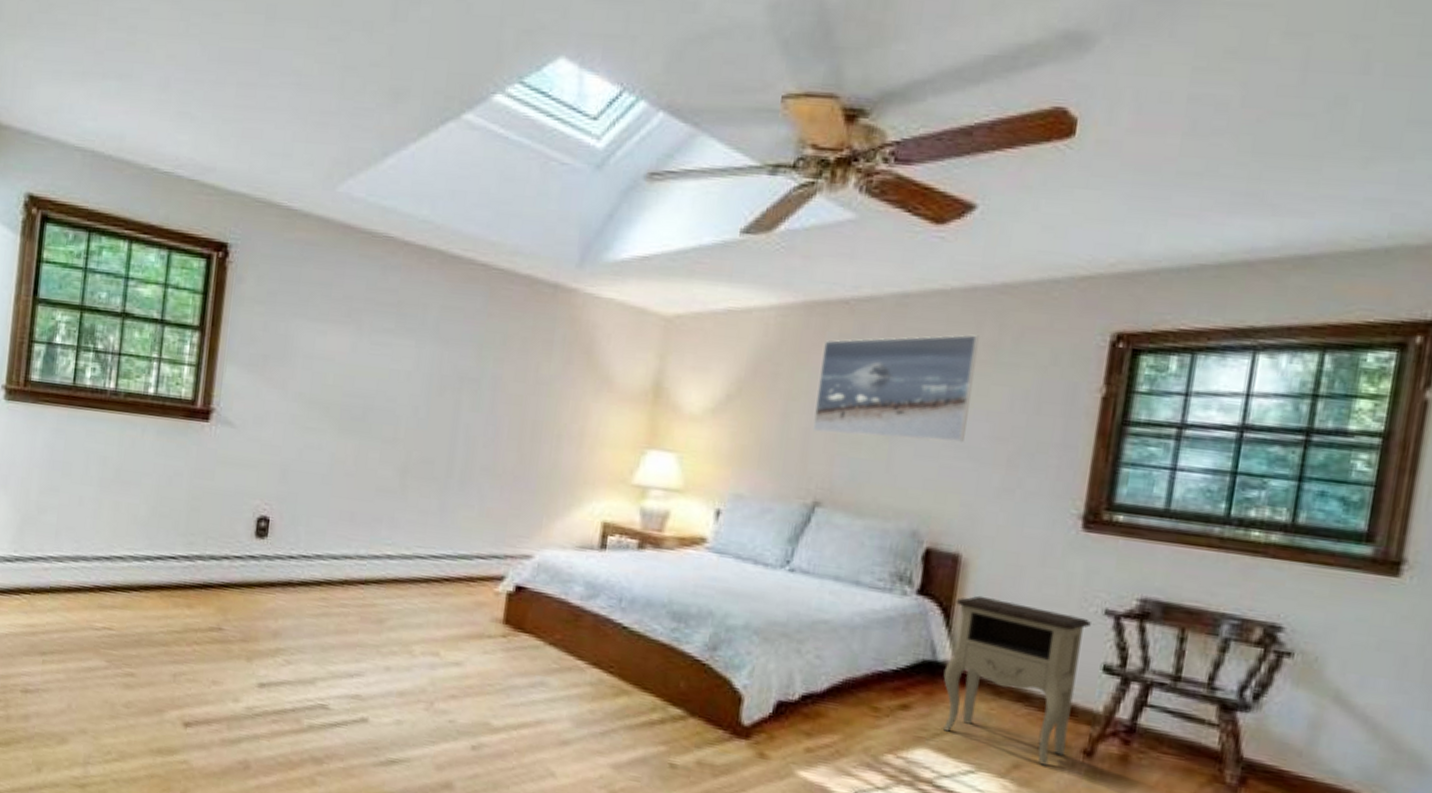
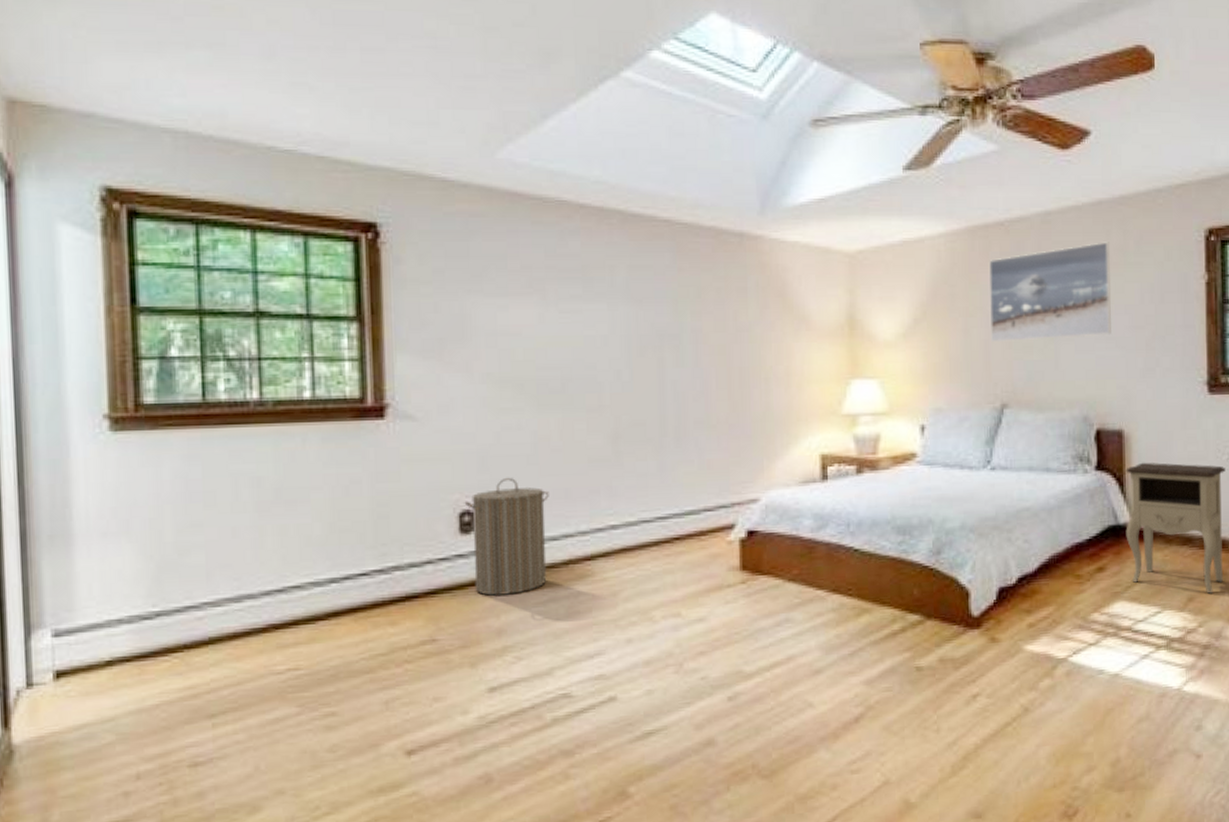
laundry hamper: none [260,492,337,602] -> present [465,477,549,597]

